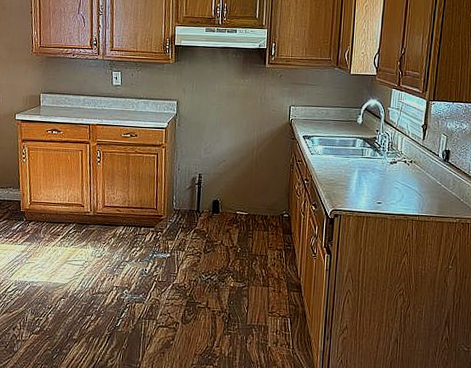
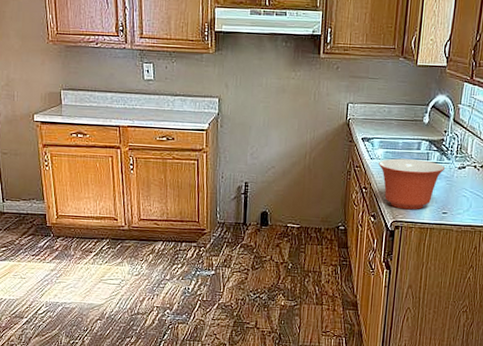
mixing bowl: none [318,154,379,200] -> present [379,158,446,210]

